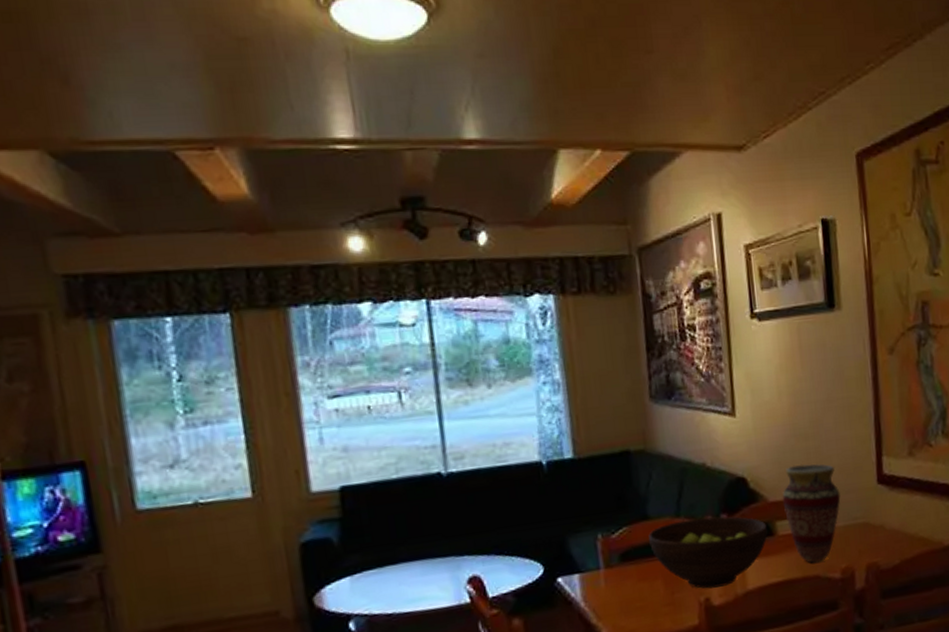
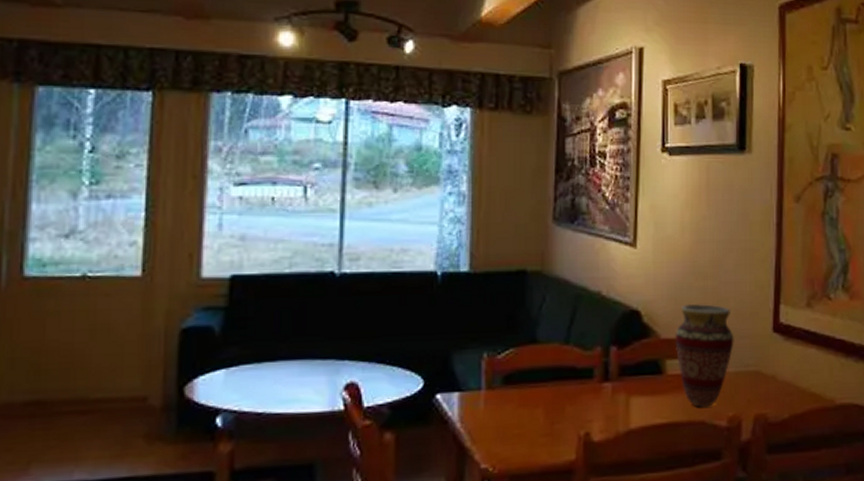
fruit bowl: present [648,516,768,589] -> none [535,347,656,423]

